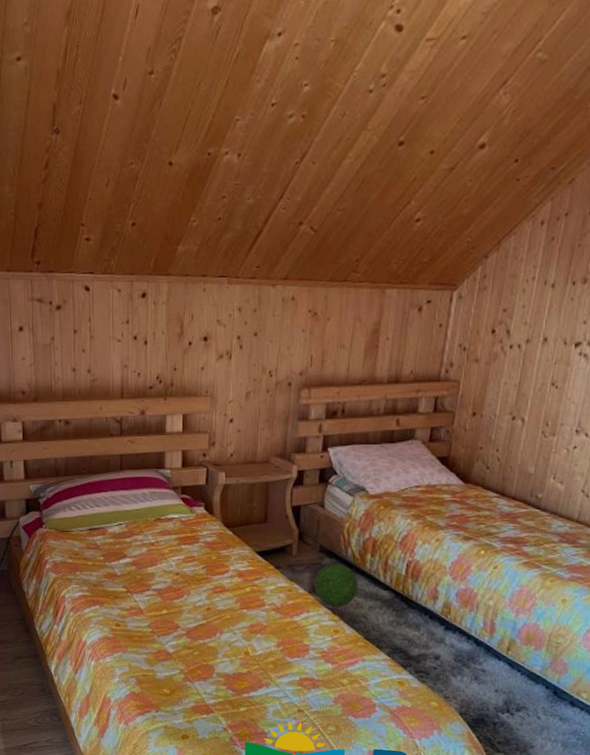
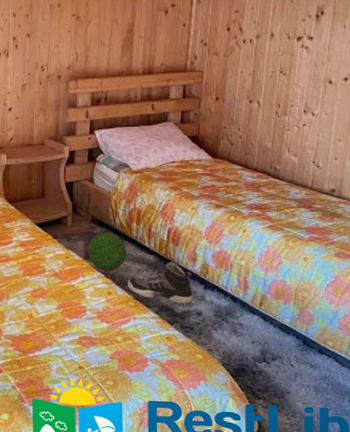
sneaker: none [357,599,432,646] -> present [127,262,193,304]

